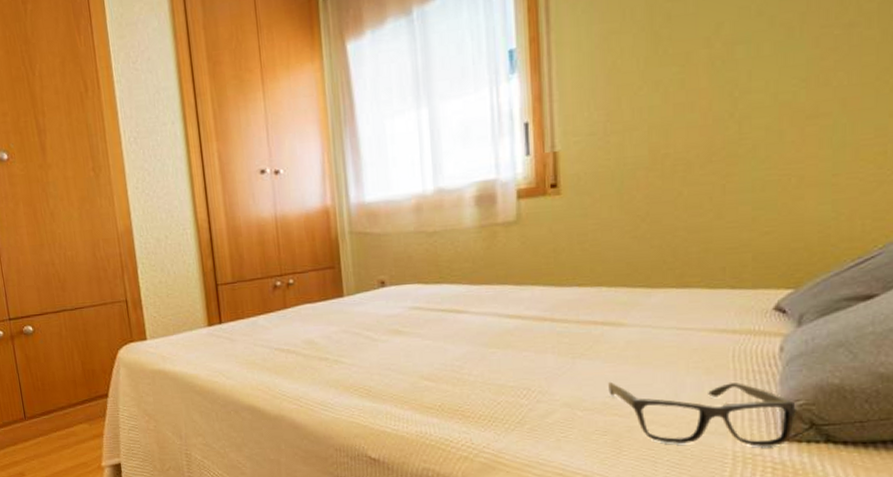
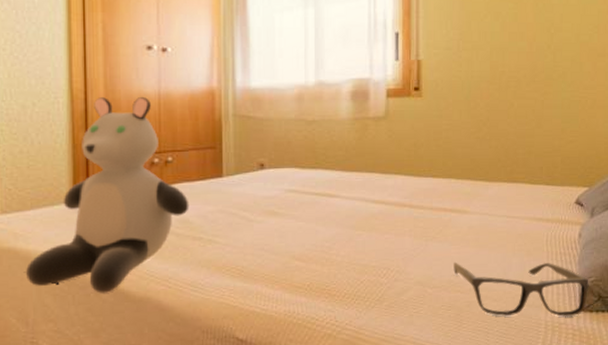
stuffed animal: none [175,221,314,411] -> present [26,96,189,293]

